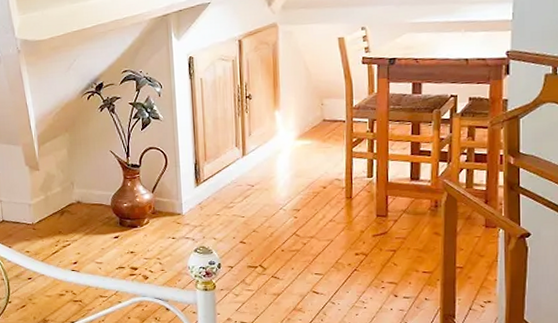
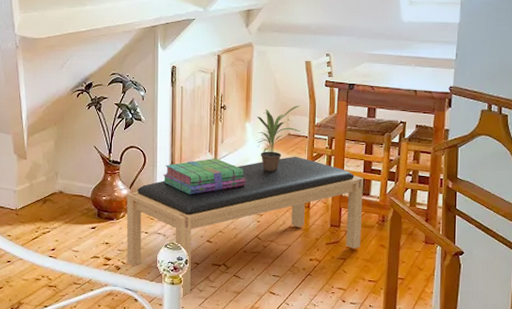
bench: none [149,143,412,302] -> present [126,156,363,296]
stack of books: none [187,152,279,195] -> present [162,158,246,195]
potted plant: none [286,87,337,163] -> present [256,105,301,172]

